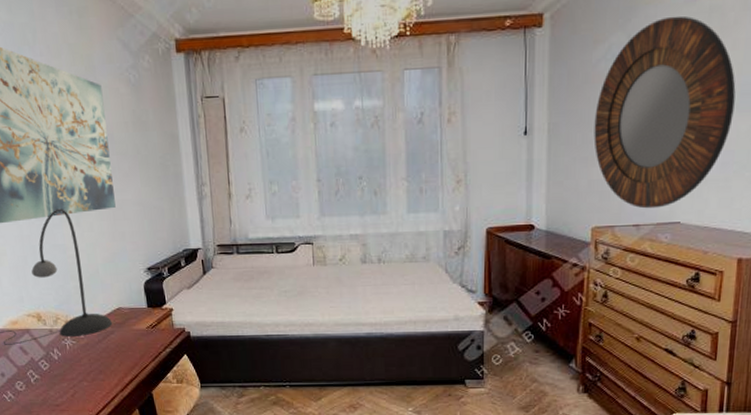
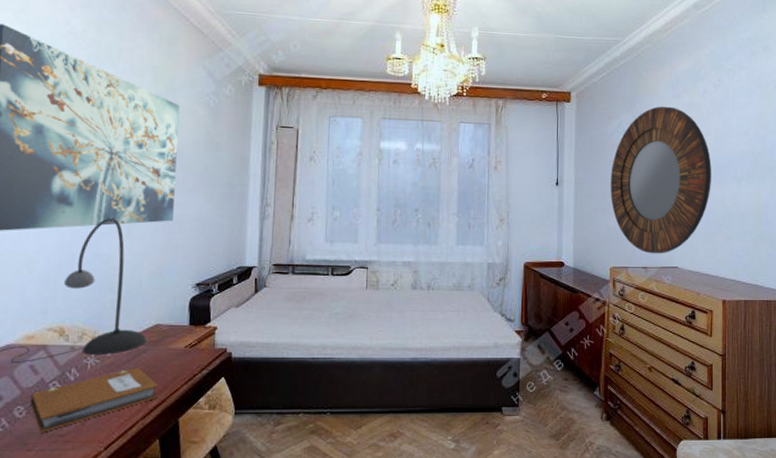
notebook: none [26,347,130,403] -> present [31,367,158,433]

